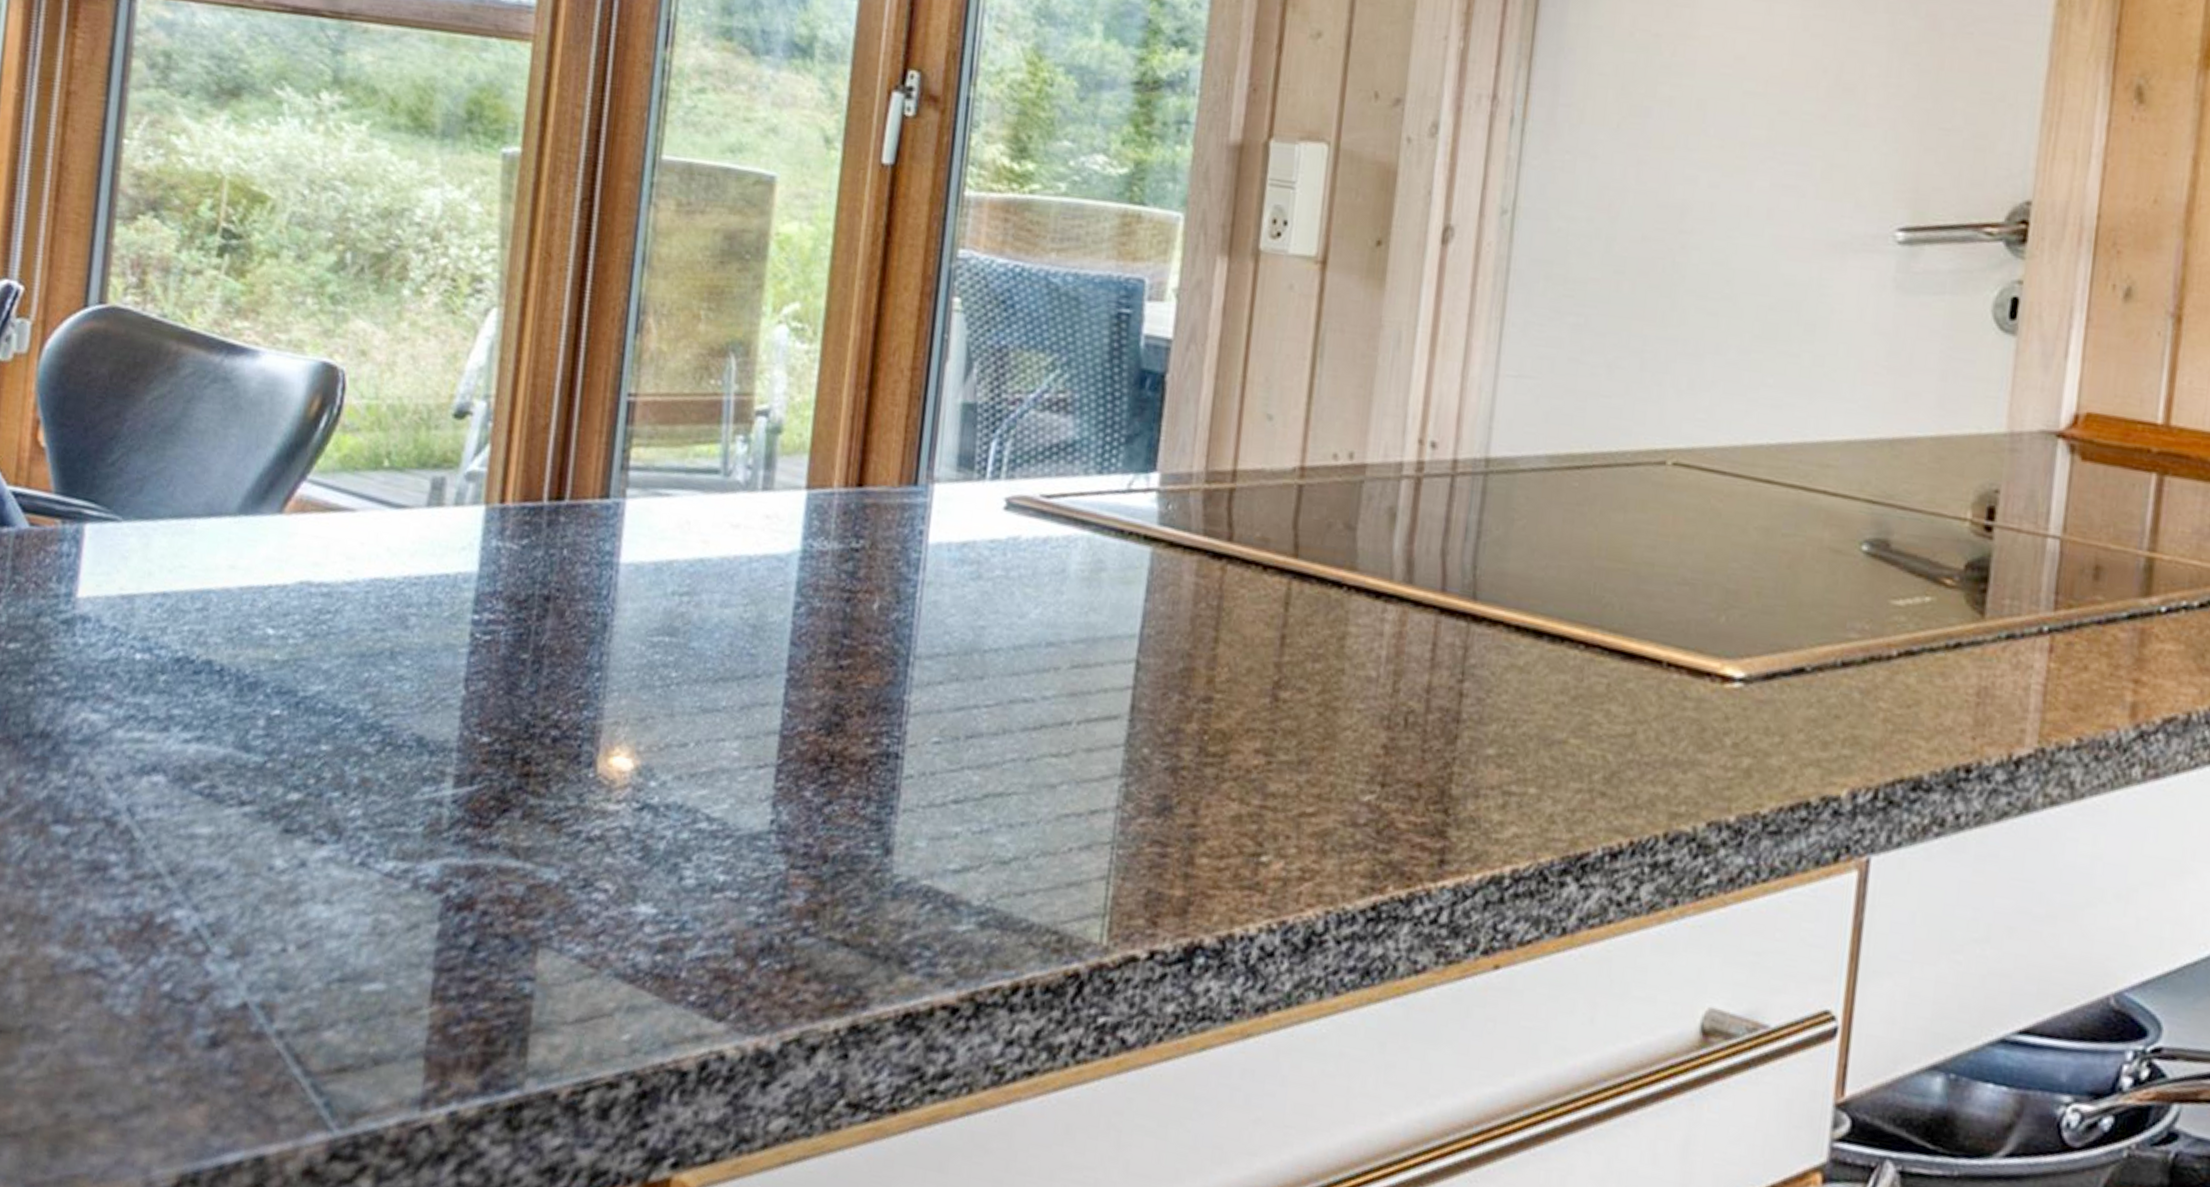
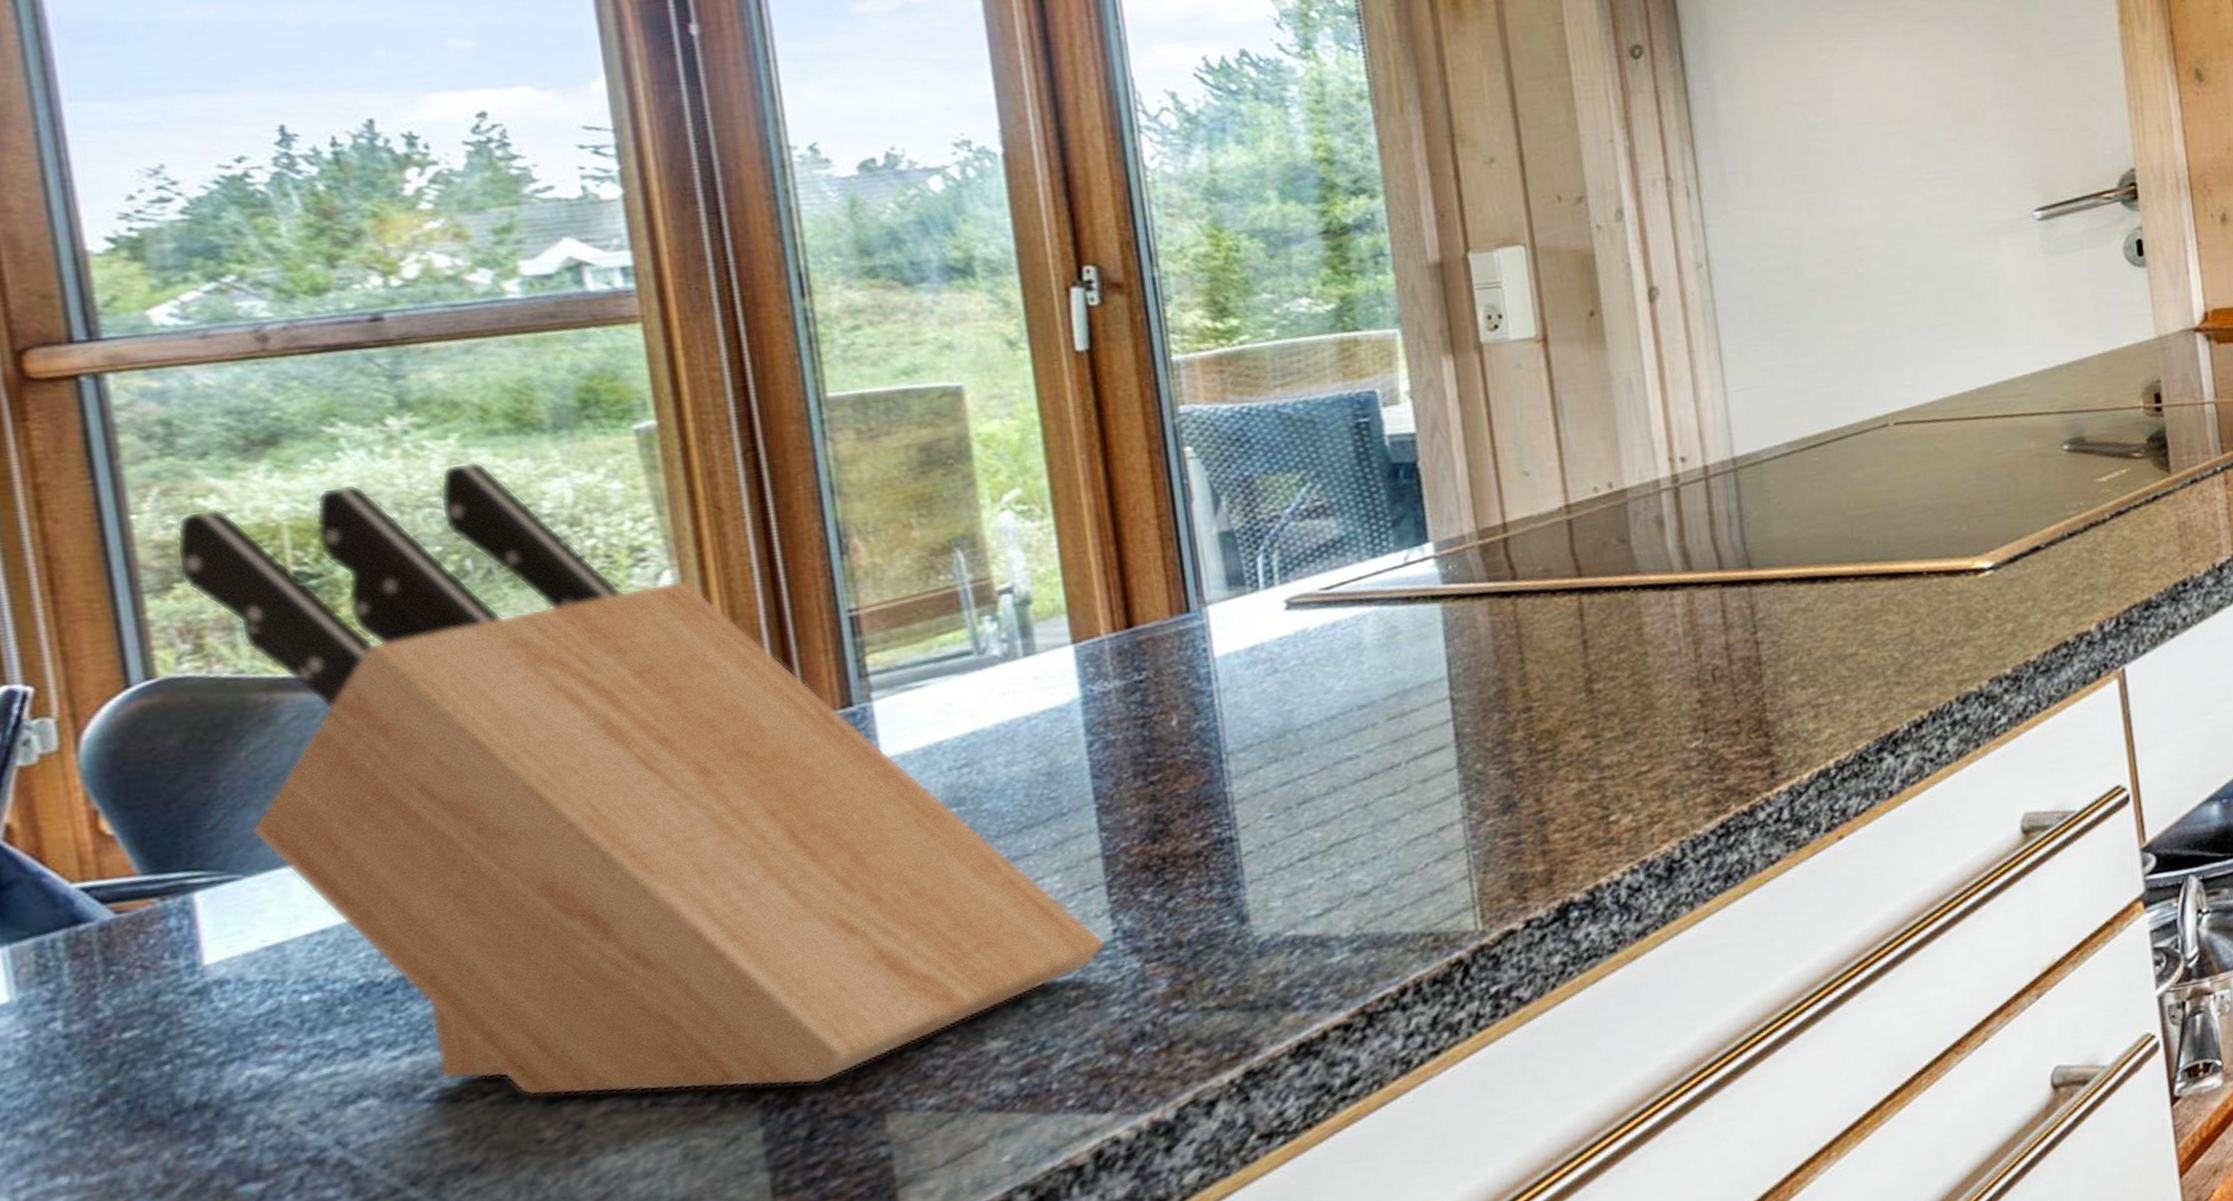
knife block: none [137,147,762,895] -> present [176,461,1106,1096]

